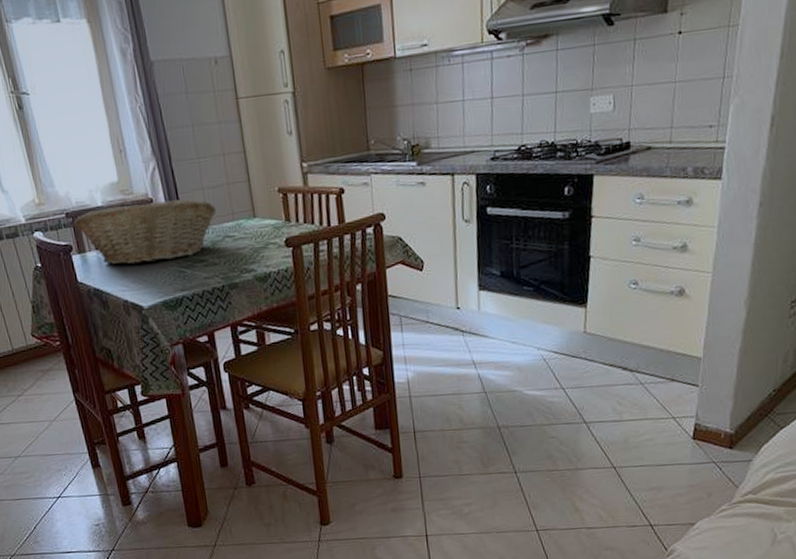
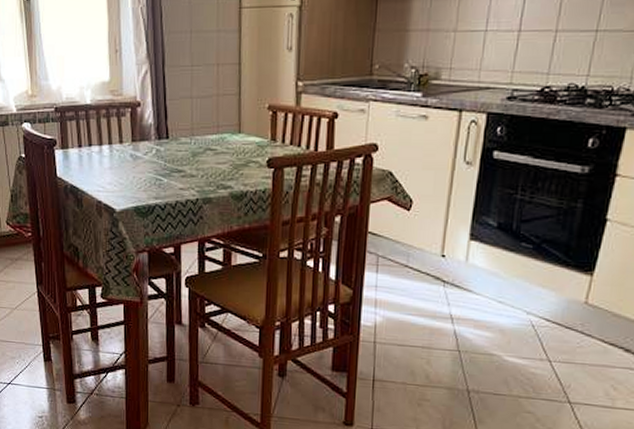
fruit basket: present [74,198,217,265] -> none [61,106,202,167]

